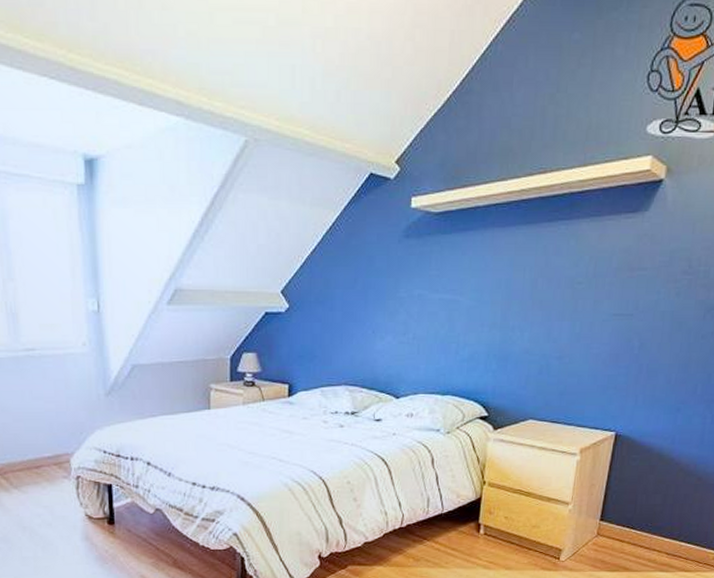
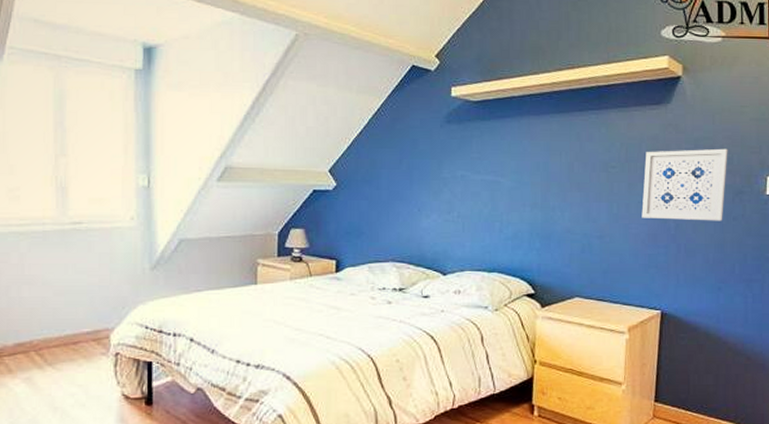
wall art: none [605,260,706,340] -> present [641,148,728,221]

